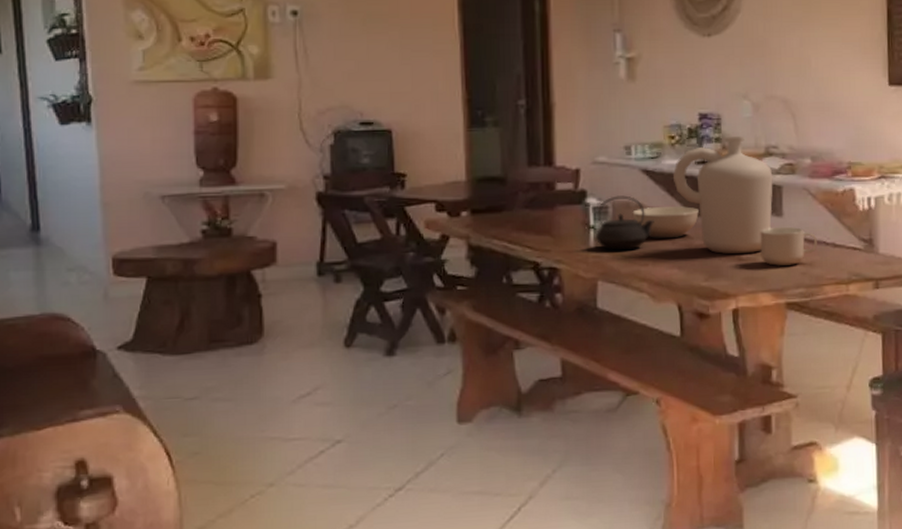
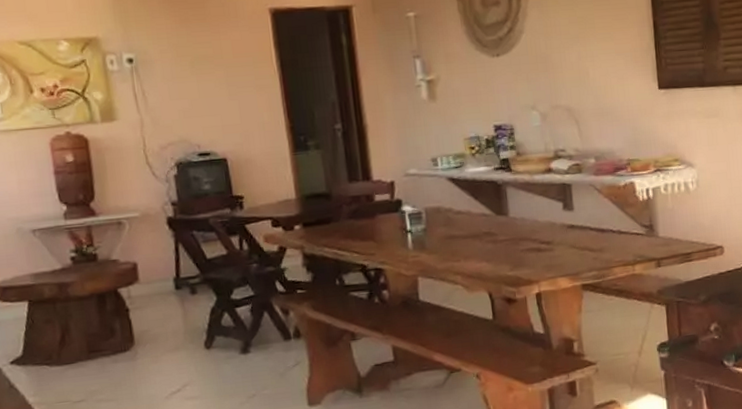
teapot: present [595,195,654,251] -> none [412,201,463,250]
bowl: present [632,206,699,238] -> none [443,207,501,237]
water jug: present [672,135,773,255] -> none [475,142,564,247]
cup: present [760,226,817,267] -> none [555,219,605,254]

